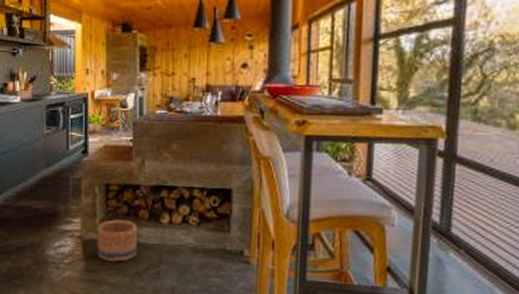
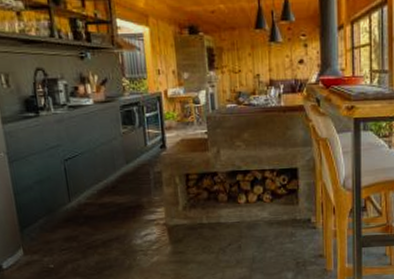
basket: present [97,219,138,262] -> none [180,204,219,242]

